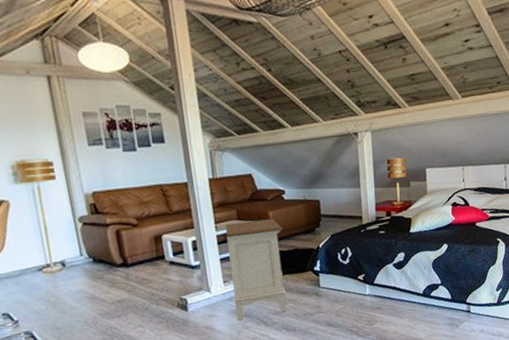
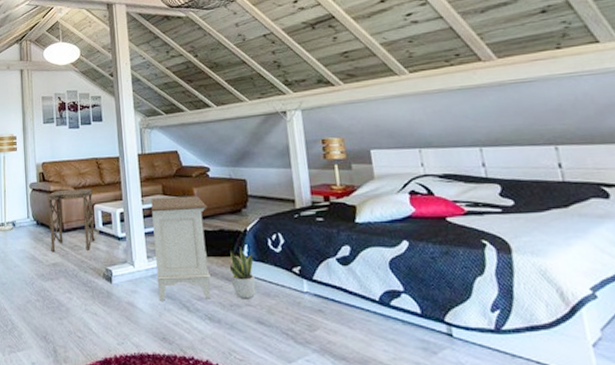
side table: none [103,218,166,289] -> present [47,188,95,253]
potted plant: none [303,262,326,308] -> present [229,246,256,299]

